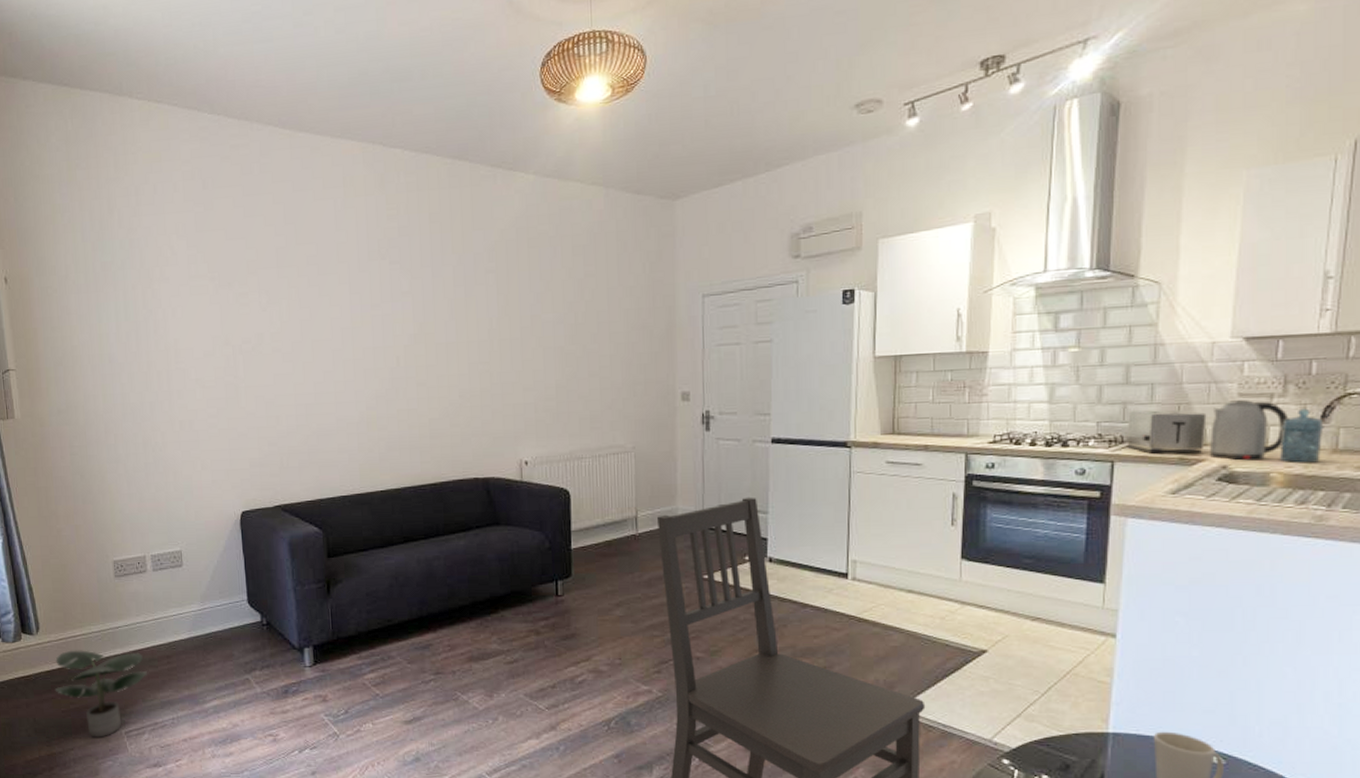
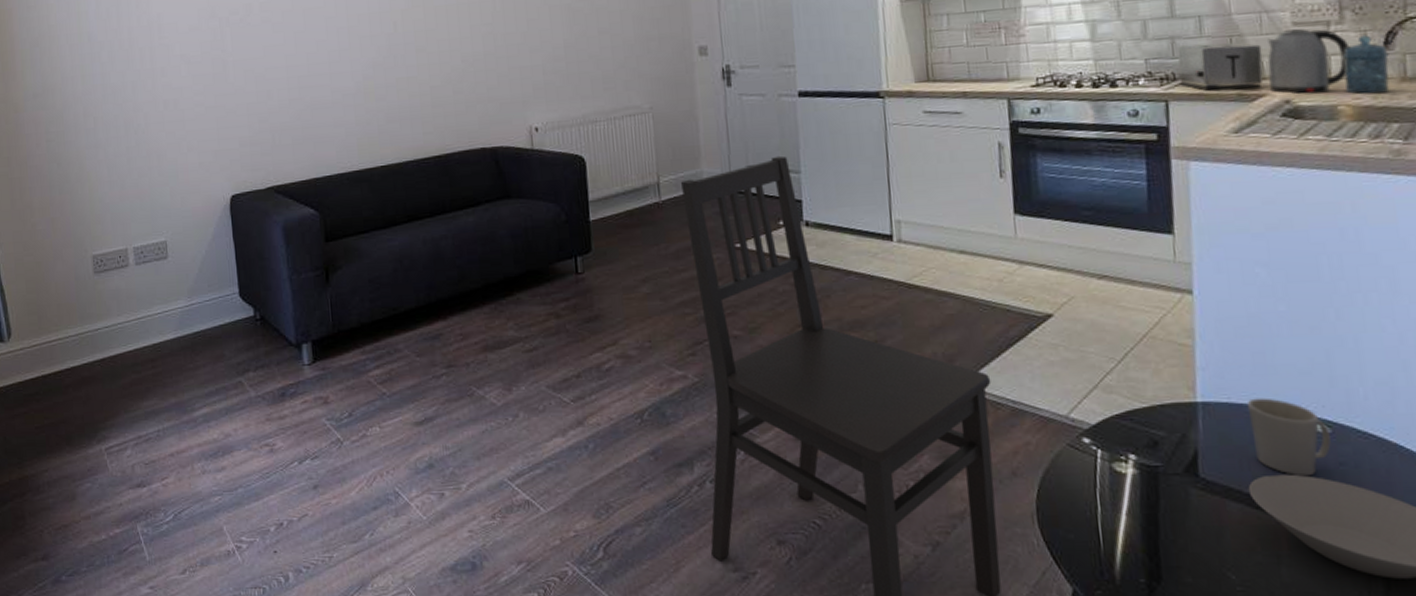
potted plant: present [54,650,147,739] -> none [27,356,129,457]

